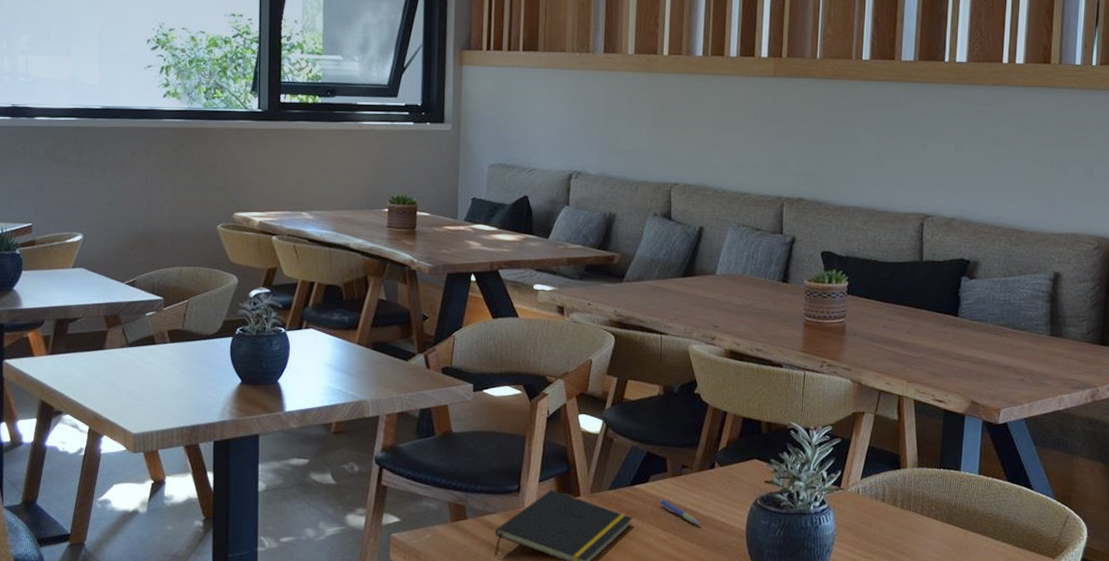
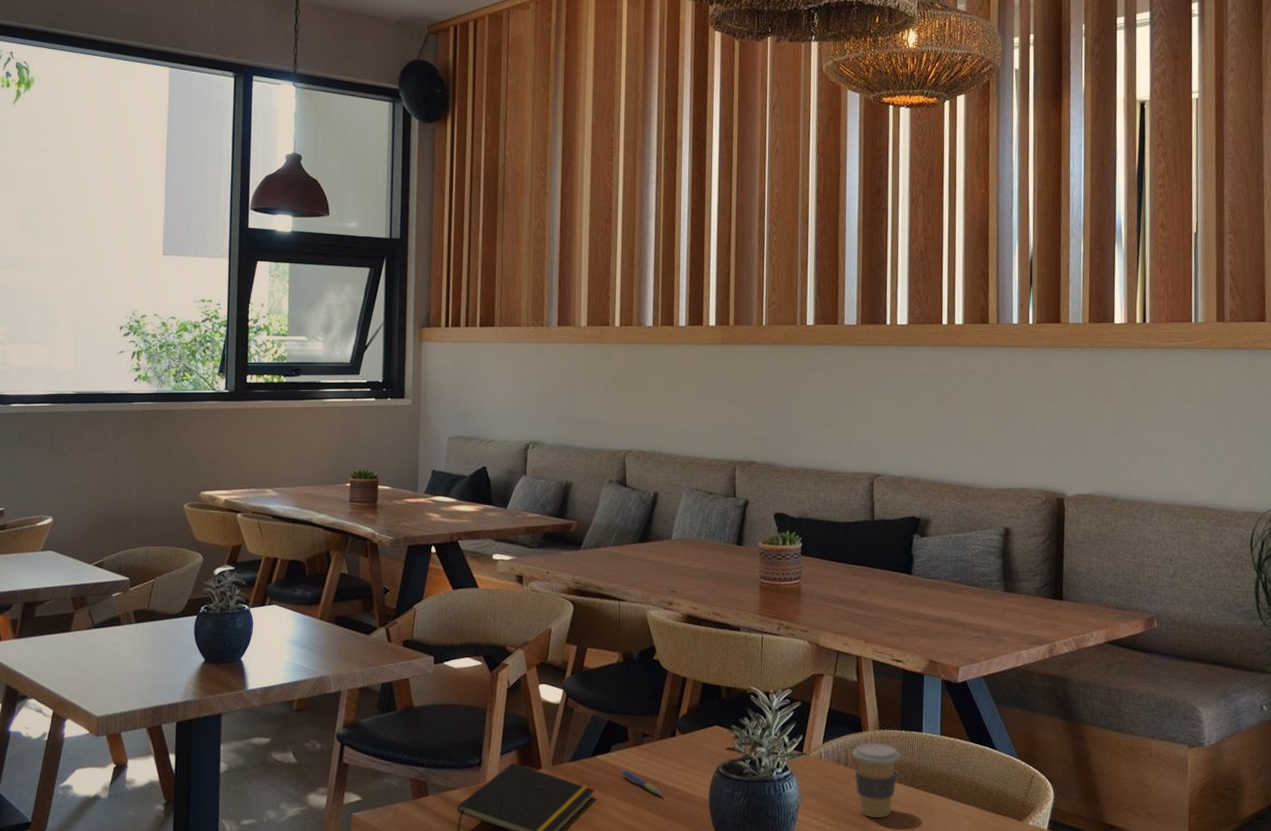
coffee cup: none [889,480,937,553] -> present [852,743,900,819]

